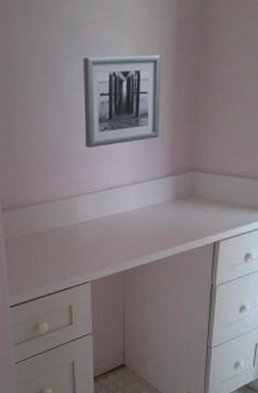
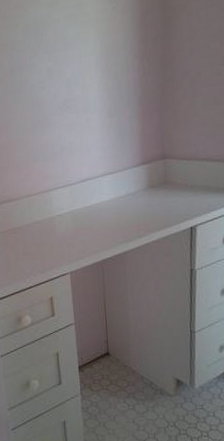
wall art: present [83,54,161,148] -> none [49,47,129,143]

